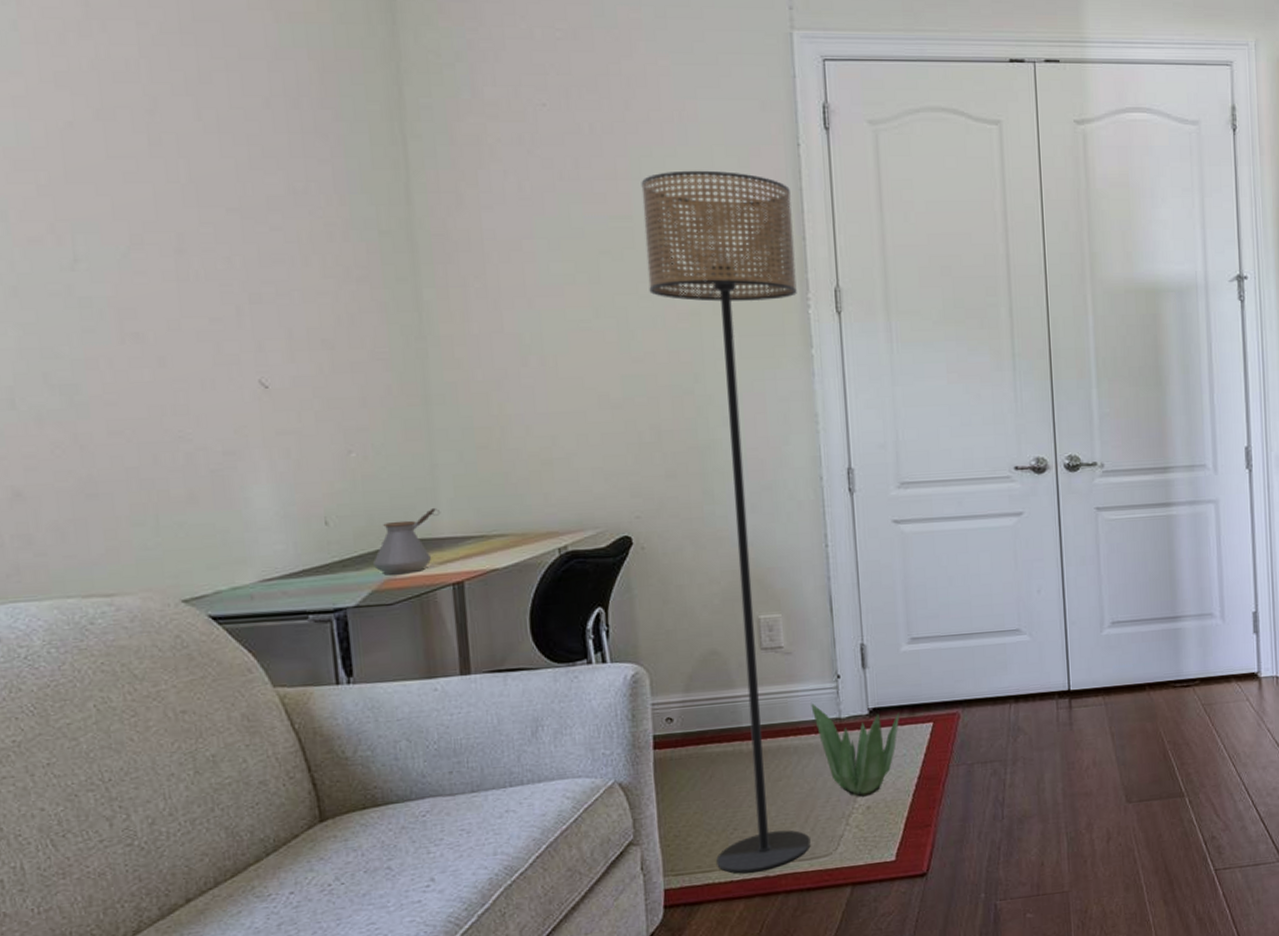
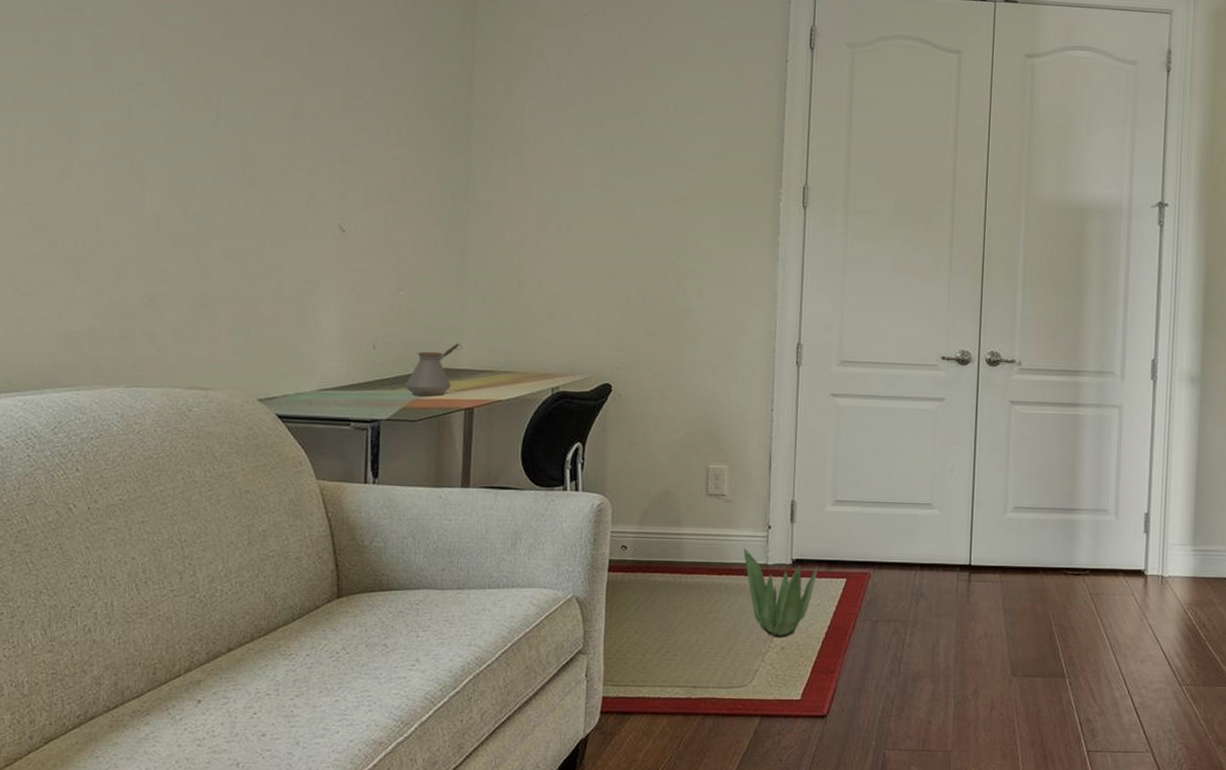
floor lamp: present [641,170,811,874] -> none [649,76,775,693]

